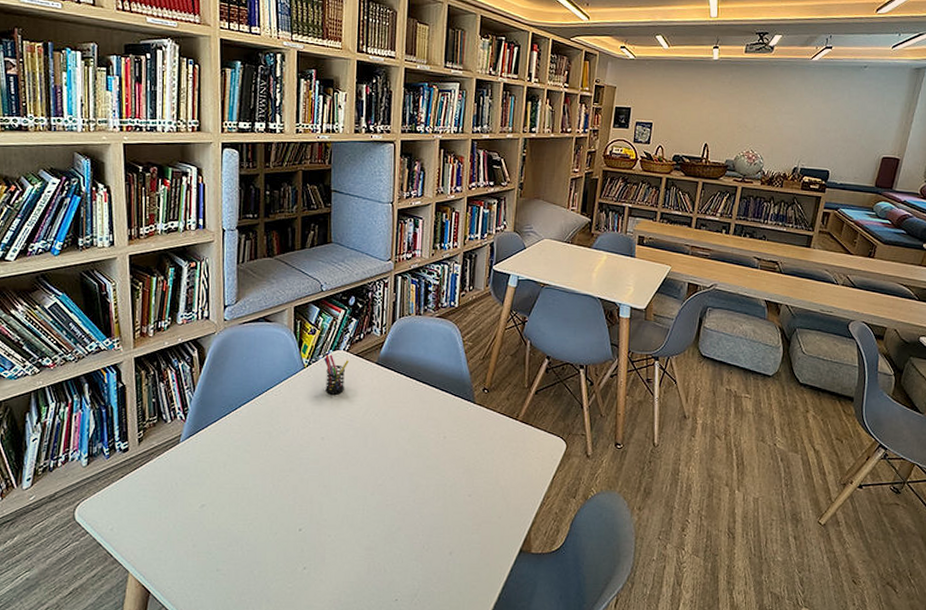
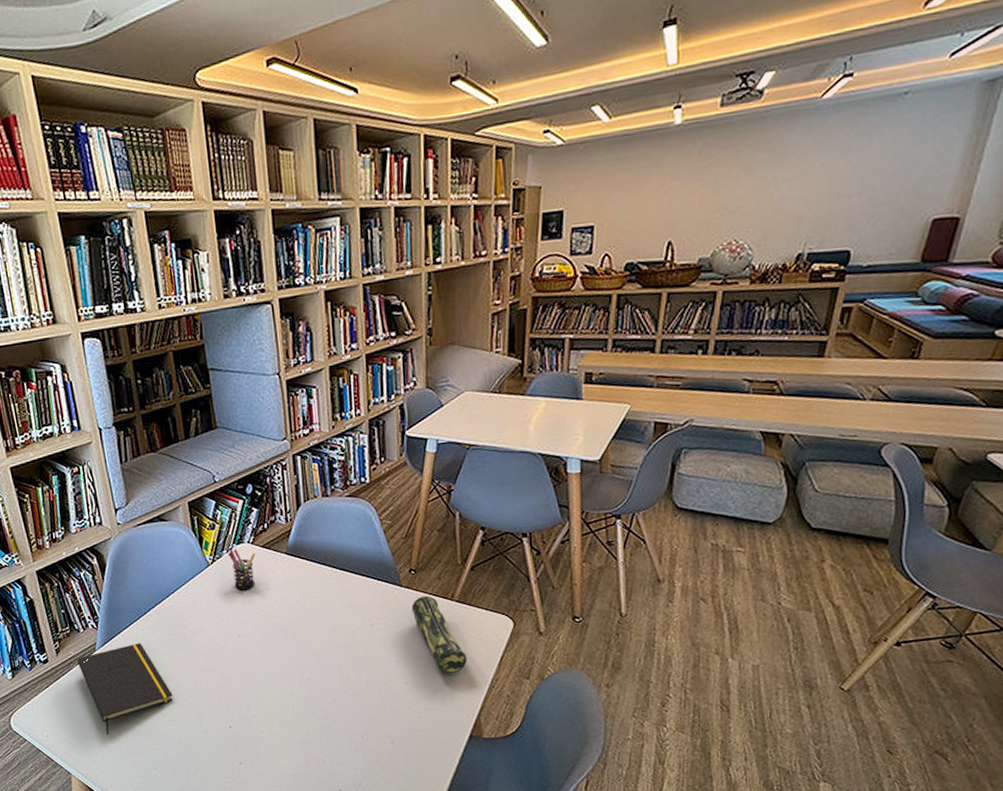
notepad: none [159,437,249,531] -> present [77,642,173,735]
pencil case: none [481,414,524,488] -> present [411,596,467,673]

